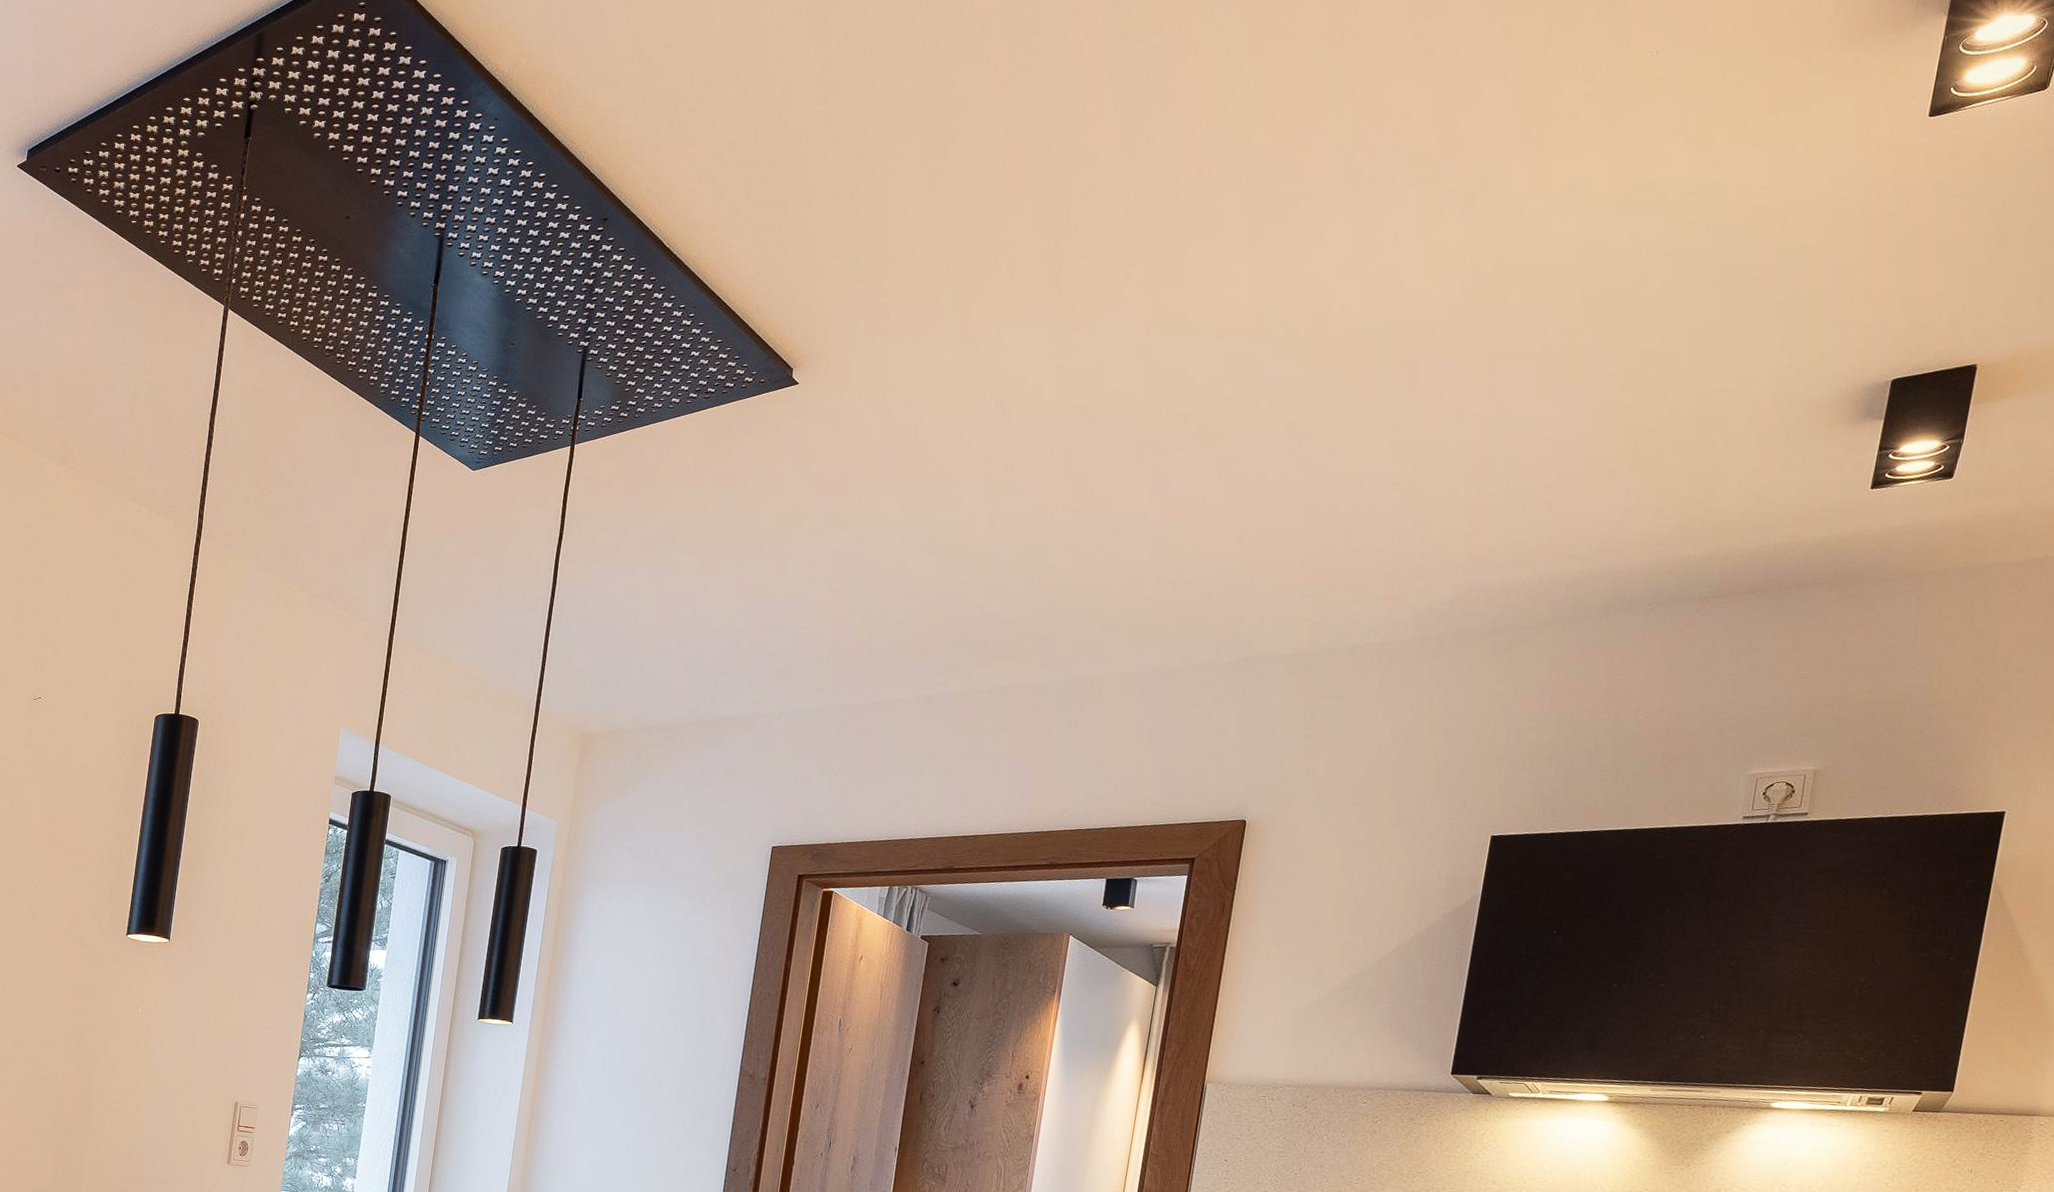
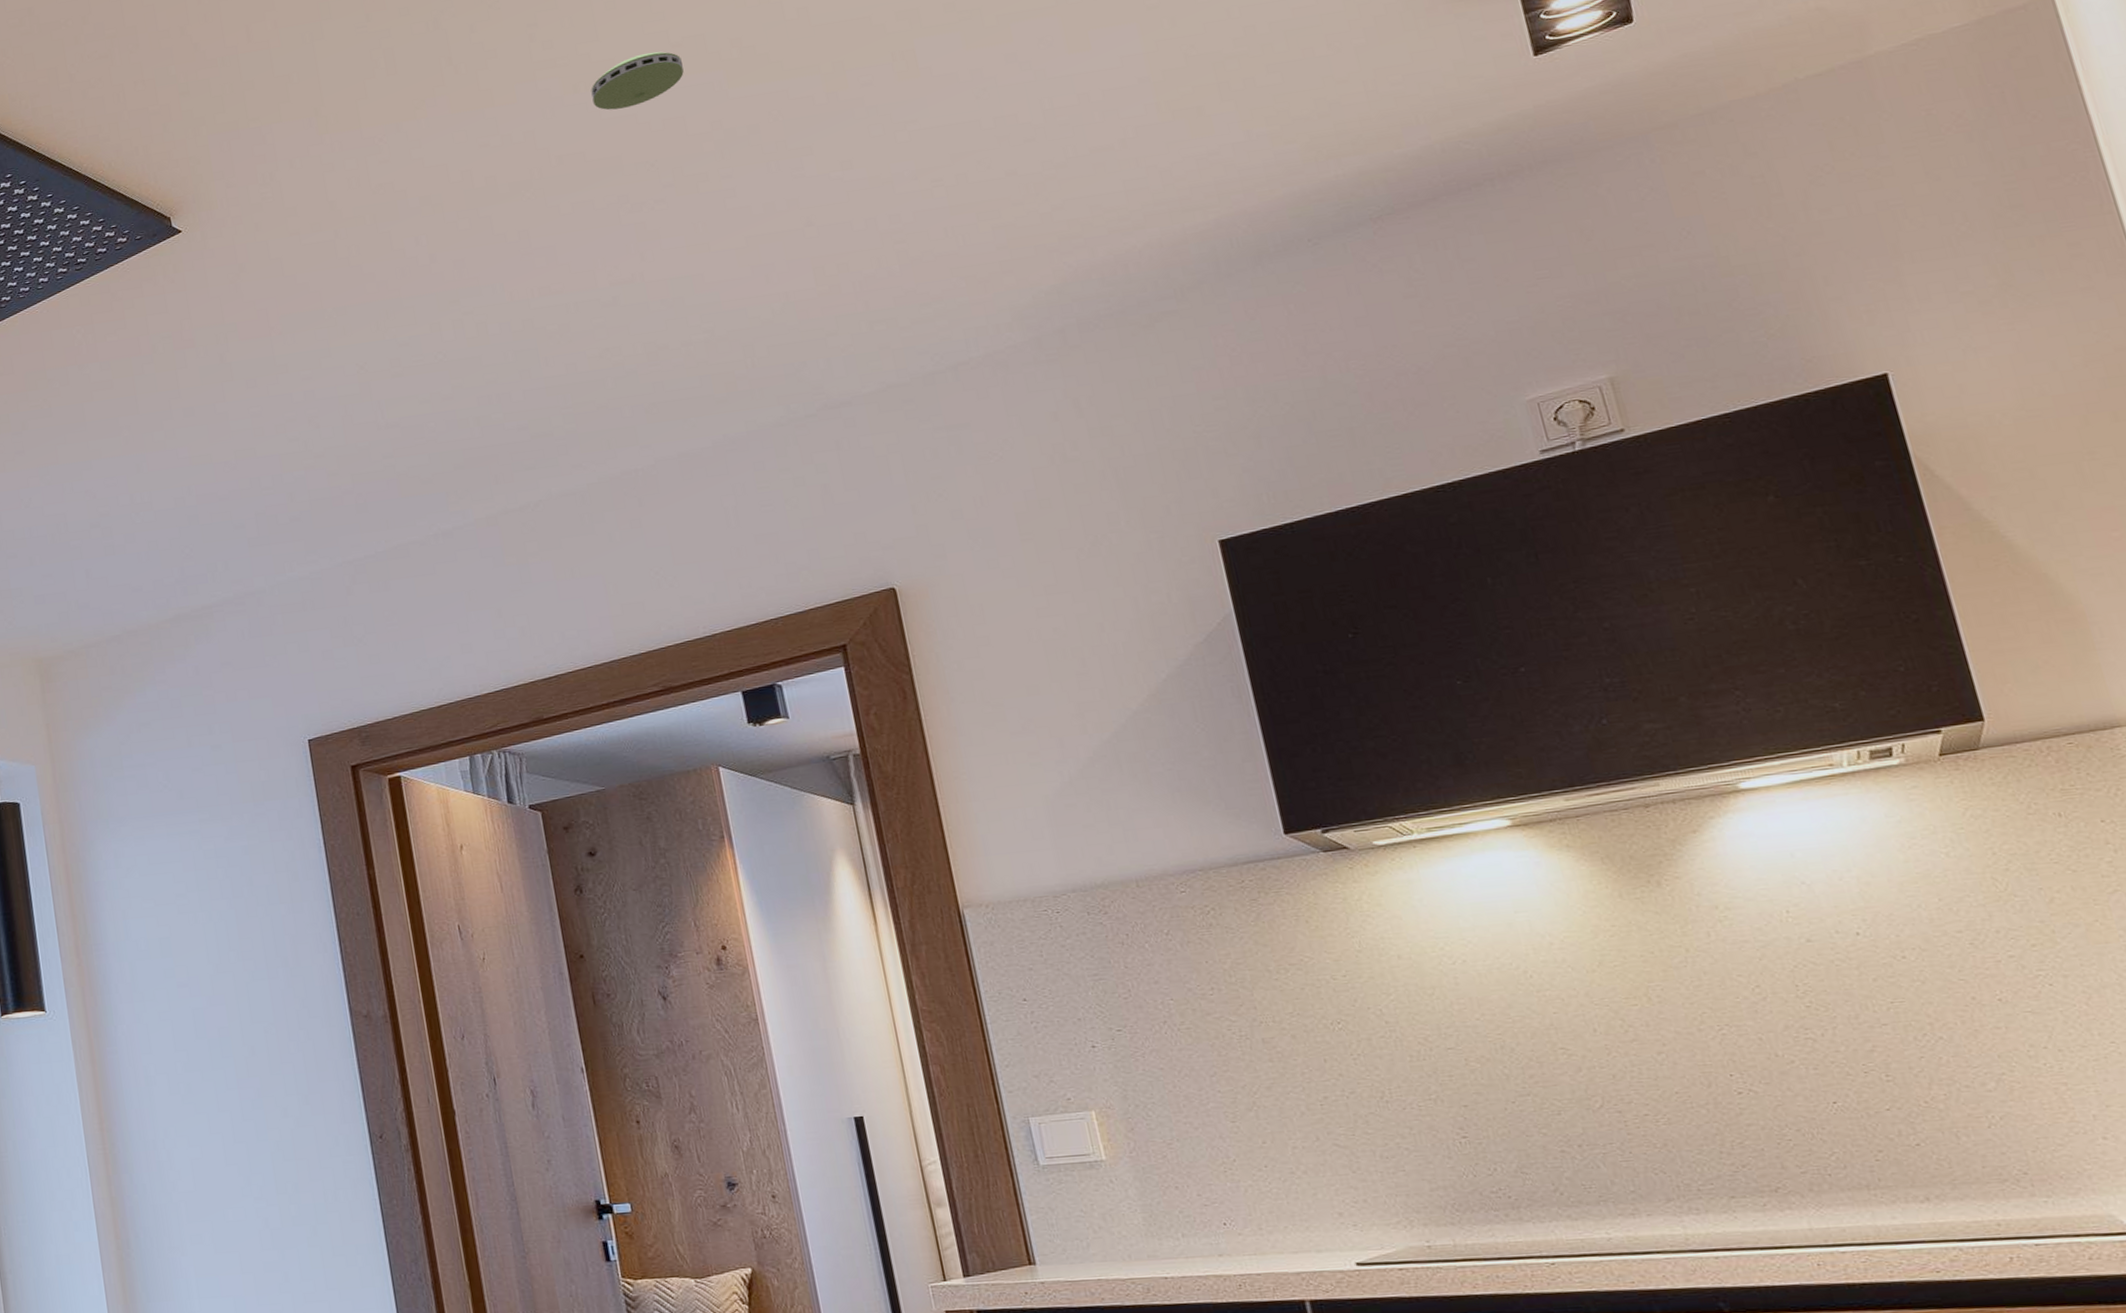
smoke detector: none [1157,314,1239,360] -> present [591,51,684,111]

